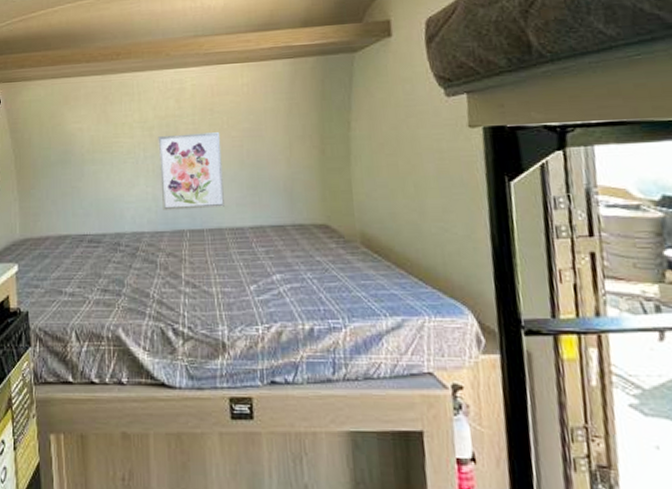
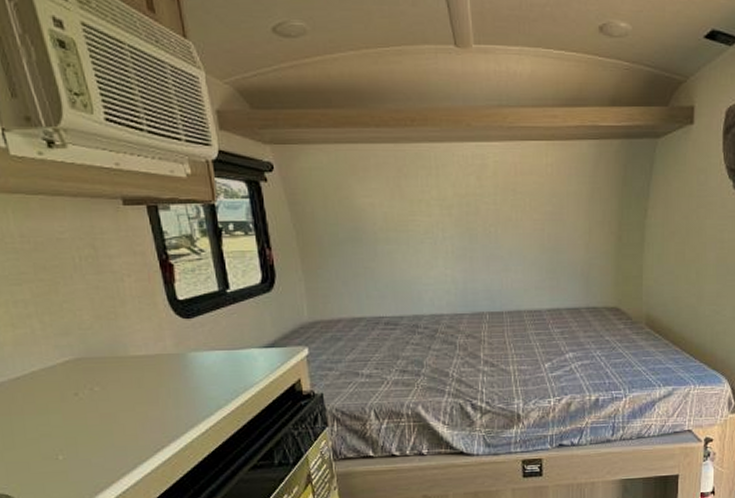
wall art: present [158,132,224,210] -> none [457,214,524,293]

